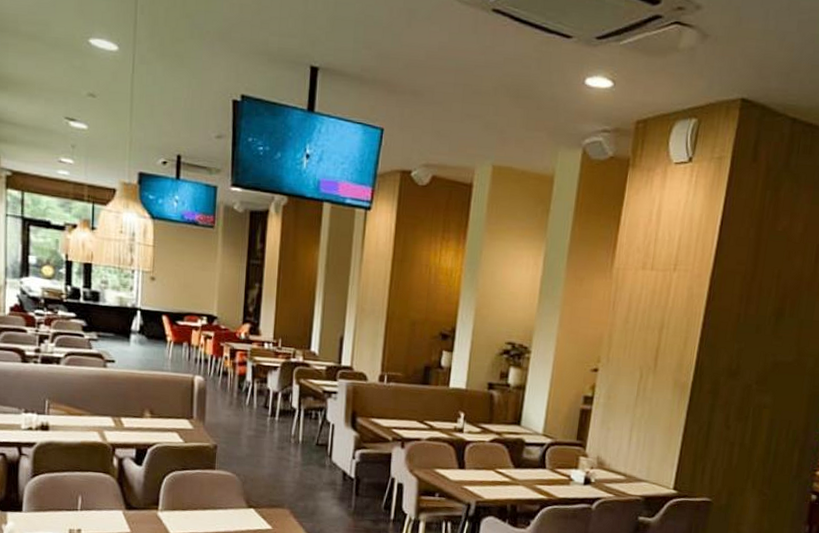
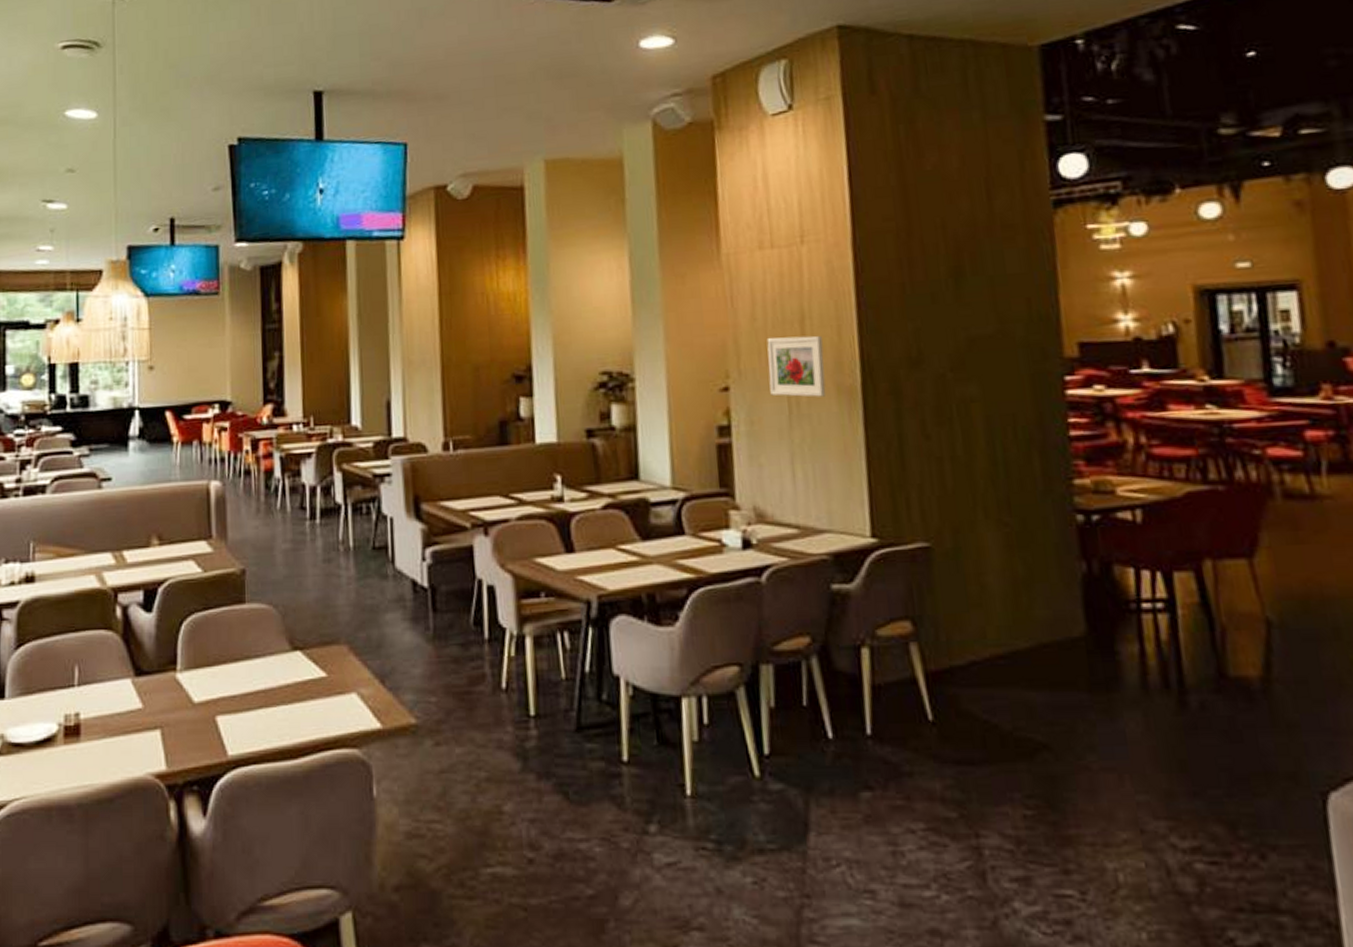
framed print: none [627,337,673,387] -> present [766,335,826,398]

